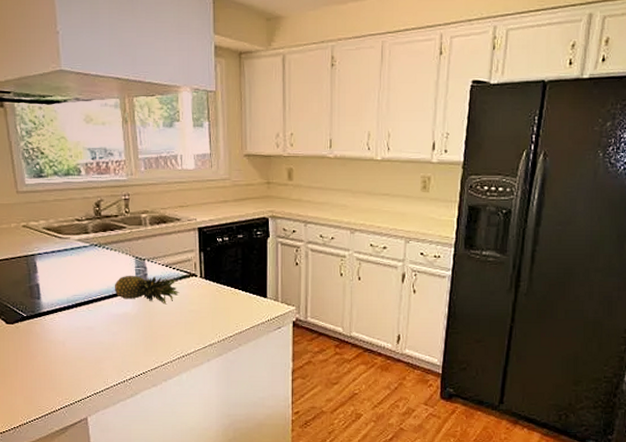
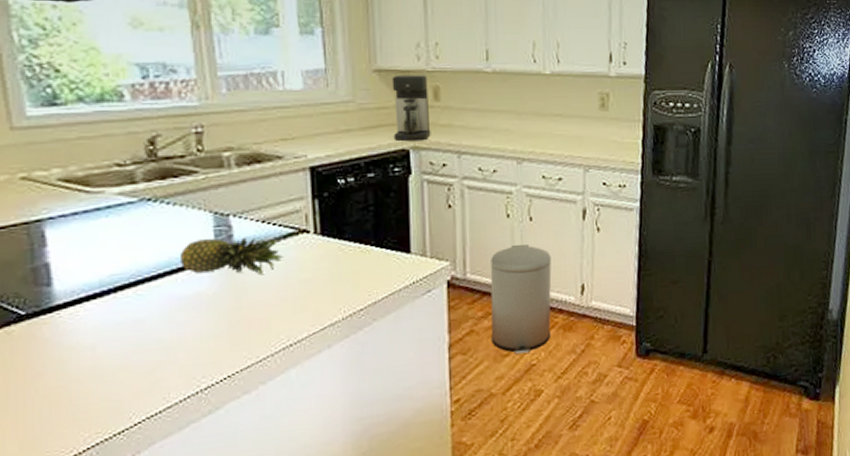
coffee maker: none [257,159,285,211] -> present [391,75,431,141]
pedal bin: none [324,298,374,385] -> present [490,244,552,355]

